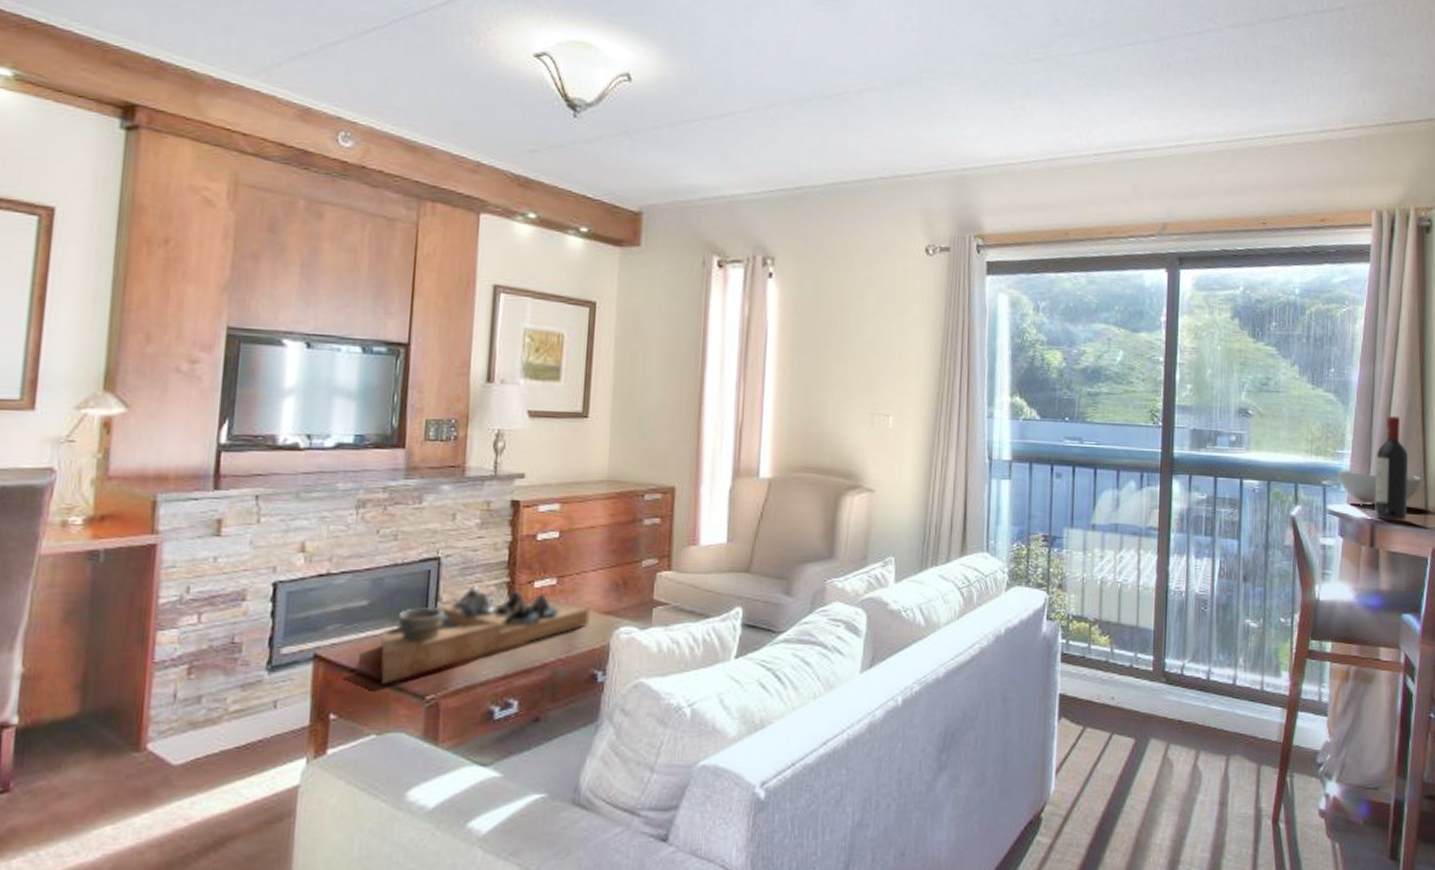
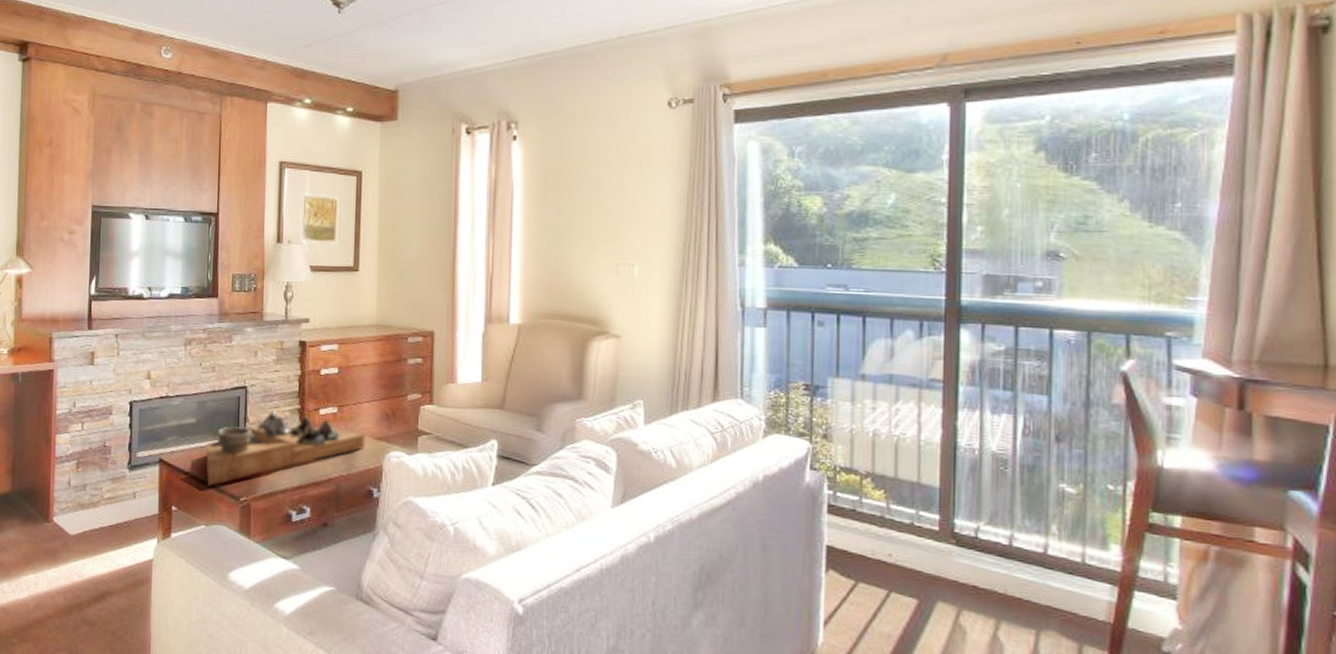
bowl: present [1338,470,1421,505] -> none [1189,319,1317,360]
wine bottle: present [1375,416,1409,521] -> none [1245,256,1297,381]

